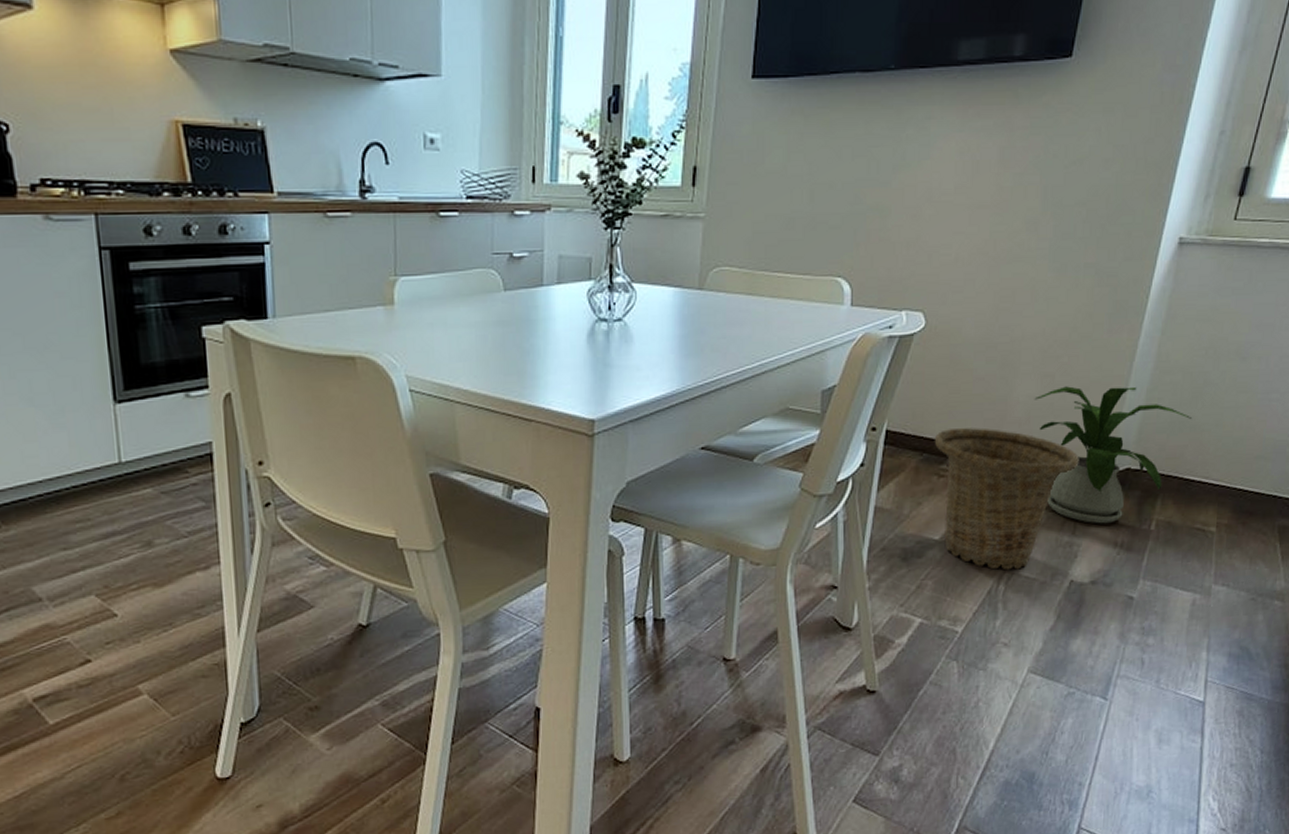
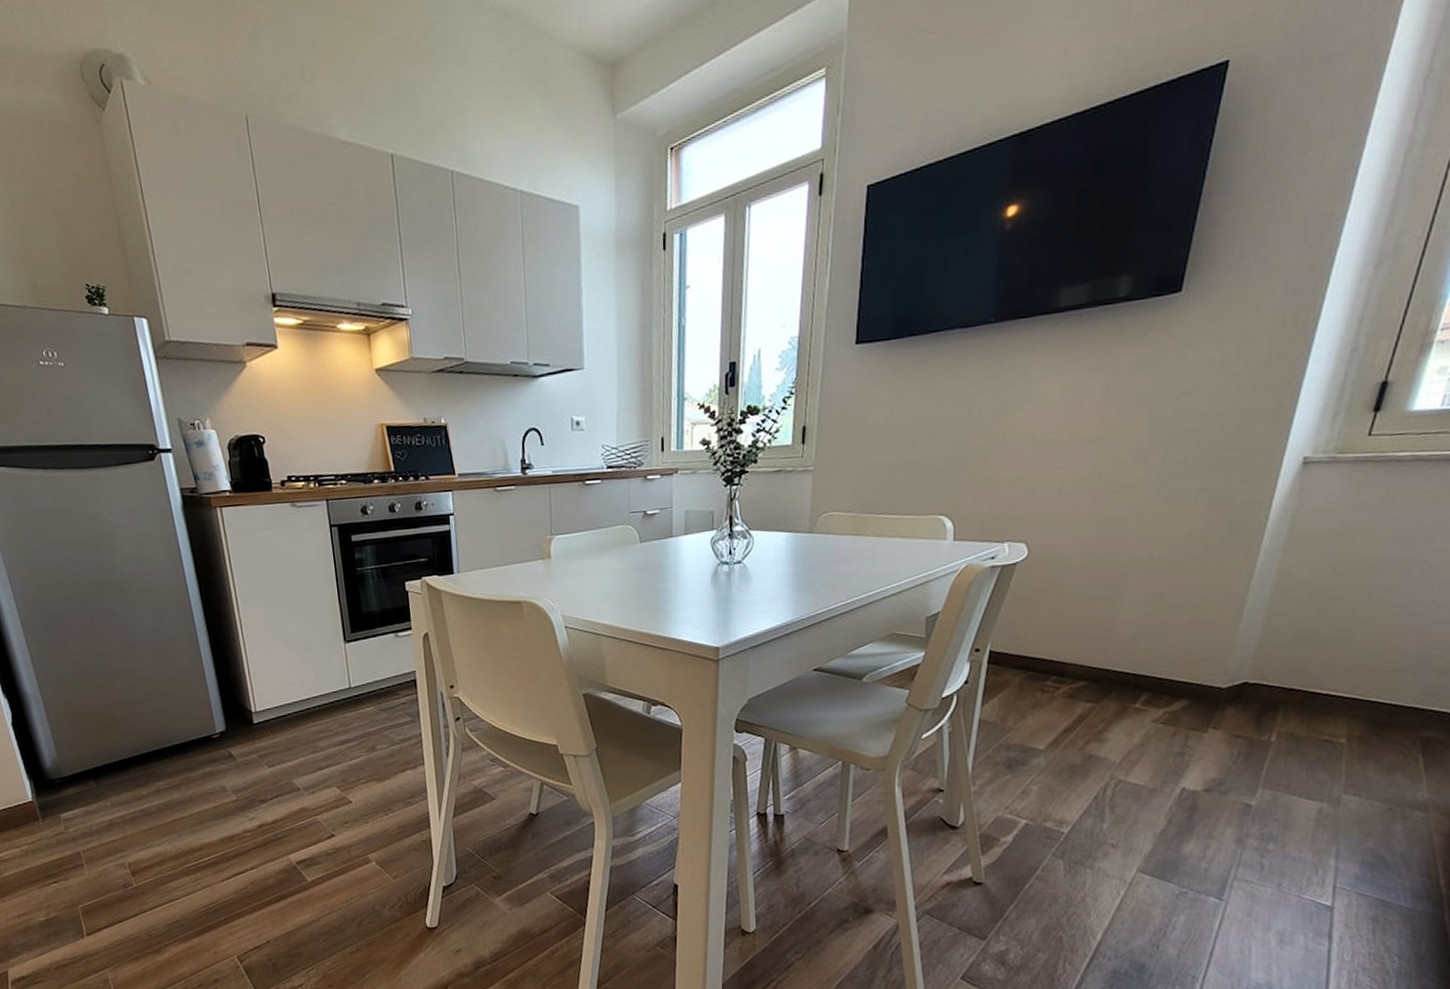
basket: present [934,428,1079,571] -> none [1038,647,1191,778]
house plant: present [1034,386,1193,524] -> none [1142,604,1319,736]

